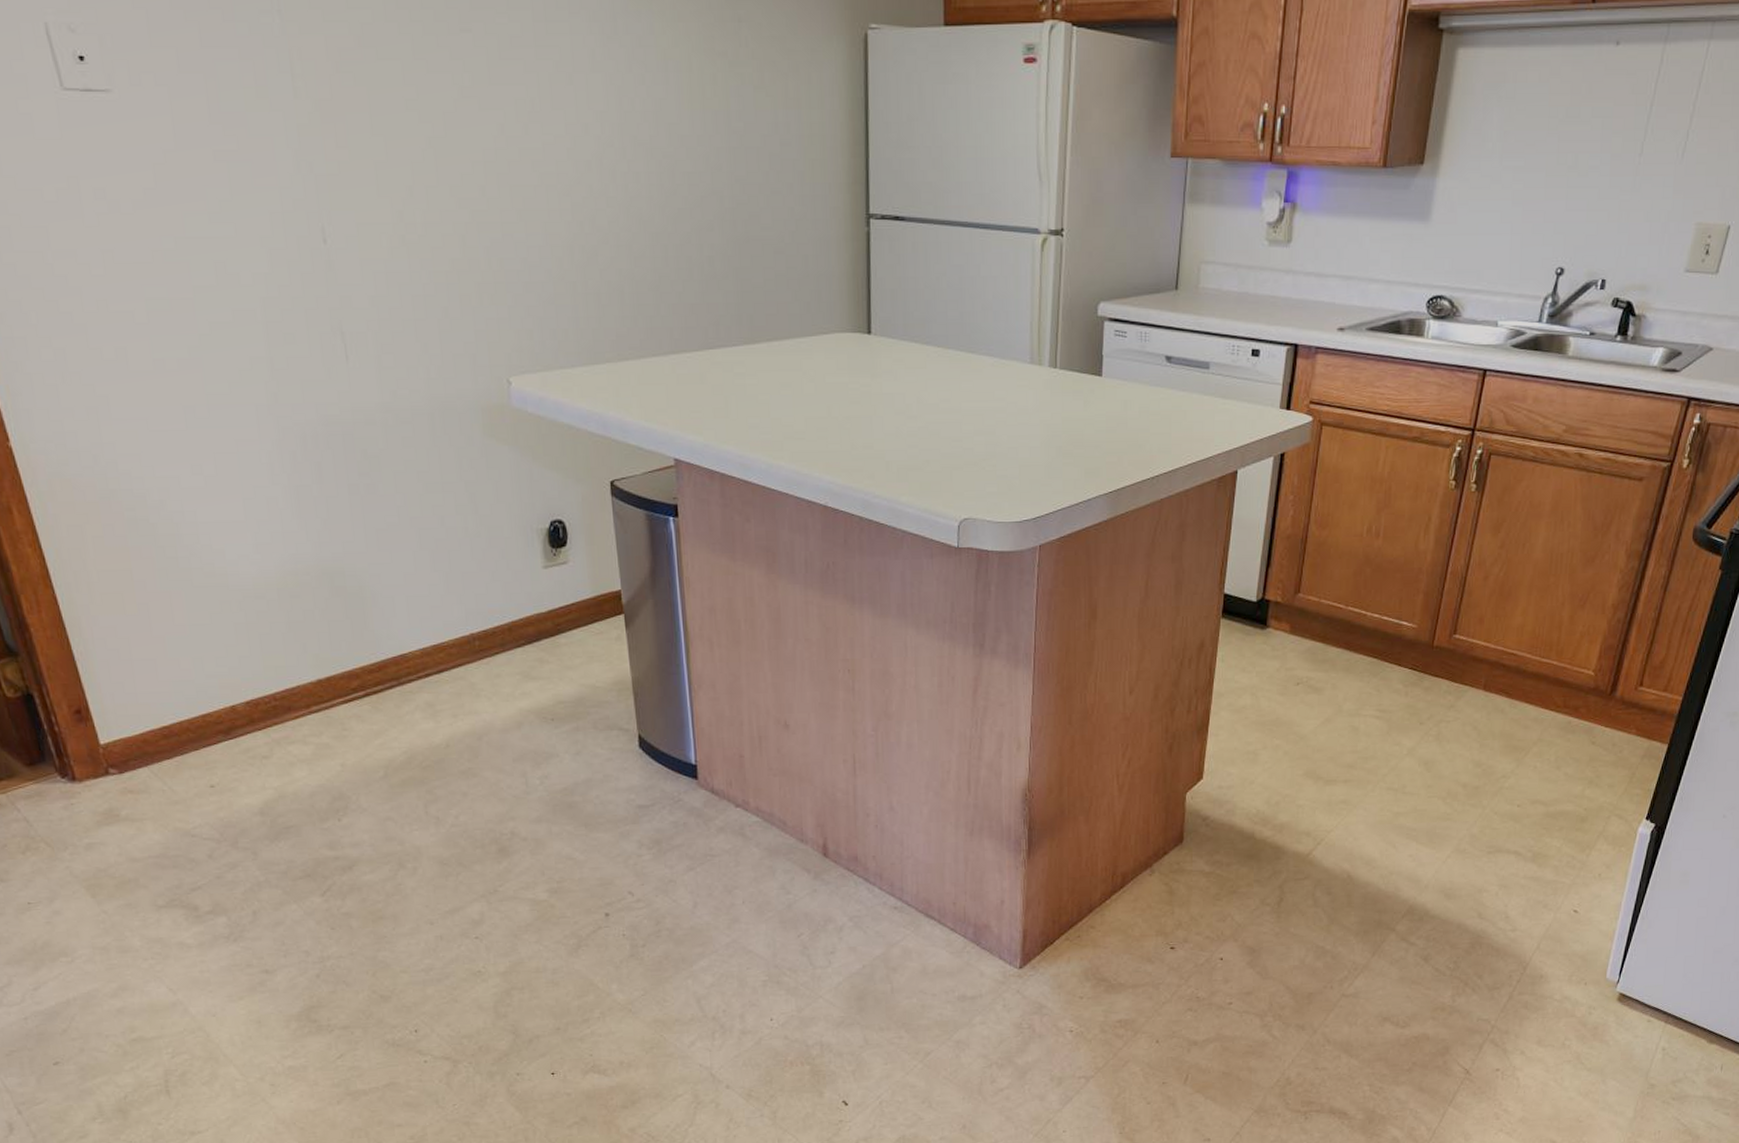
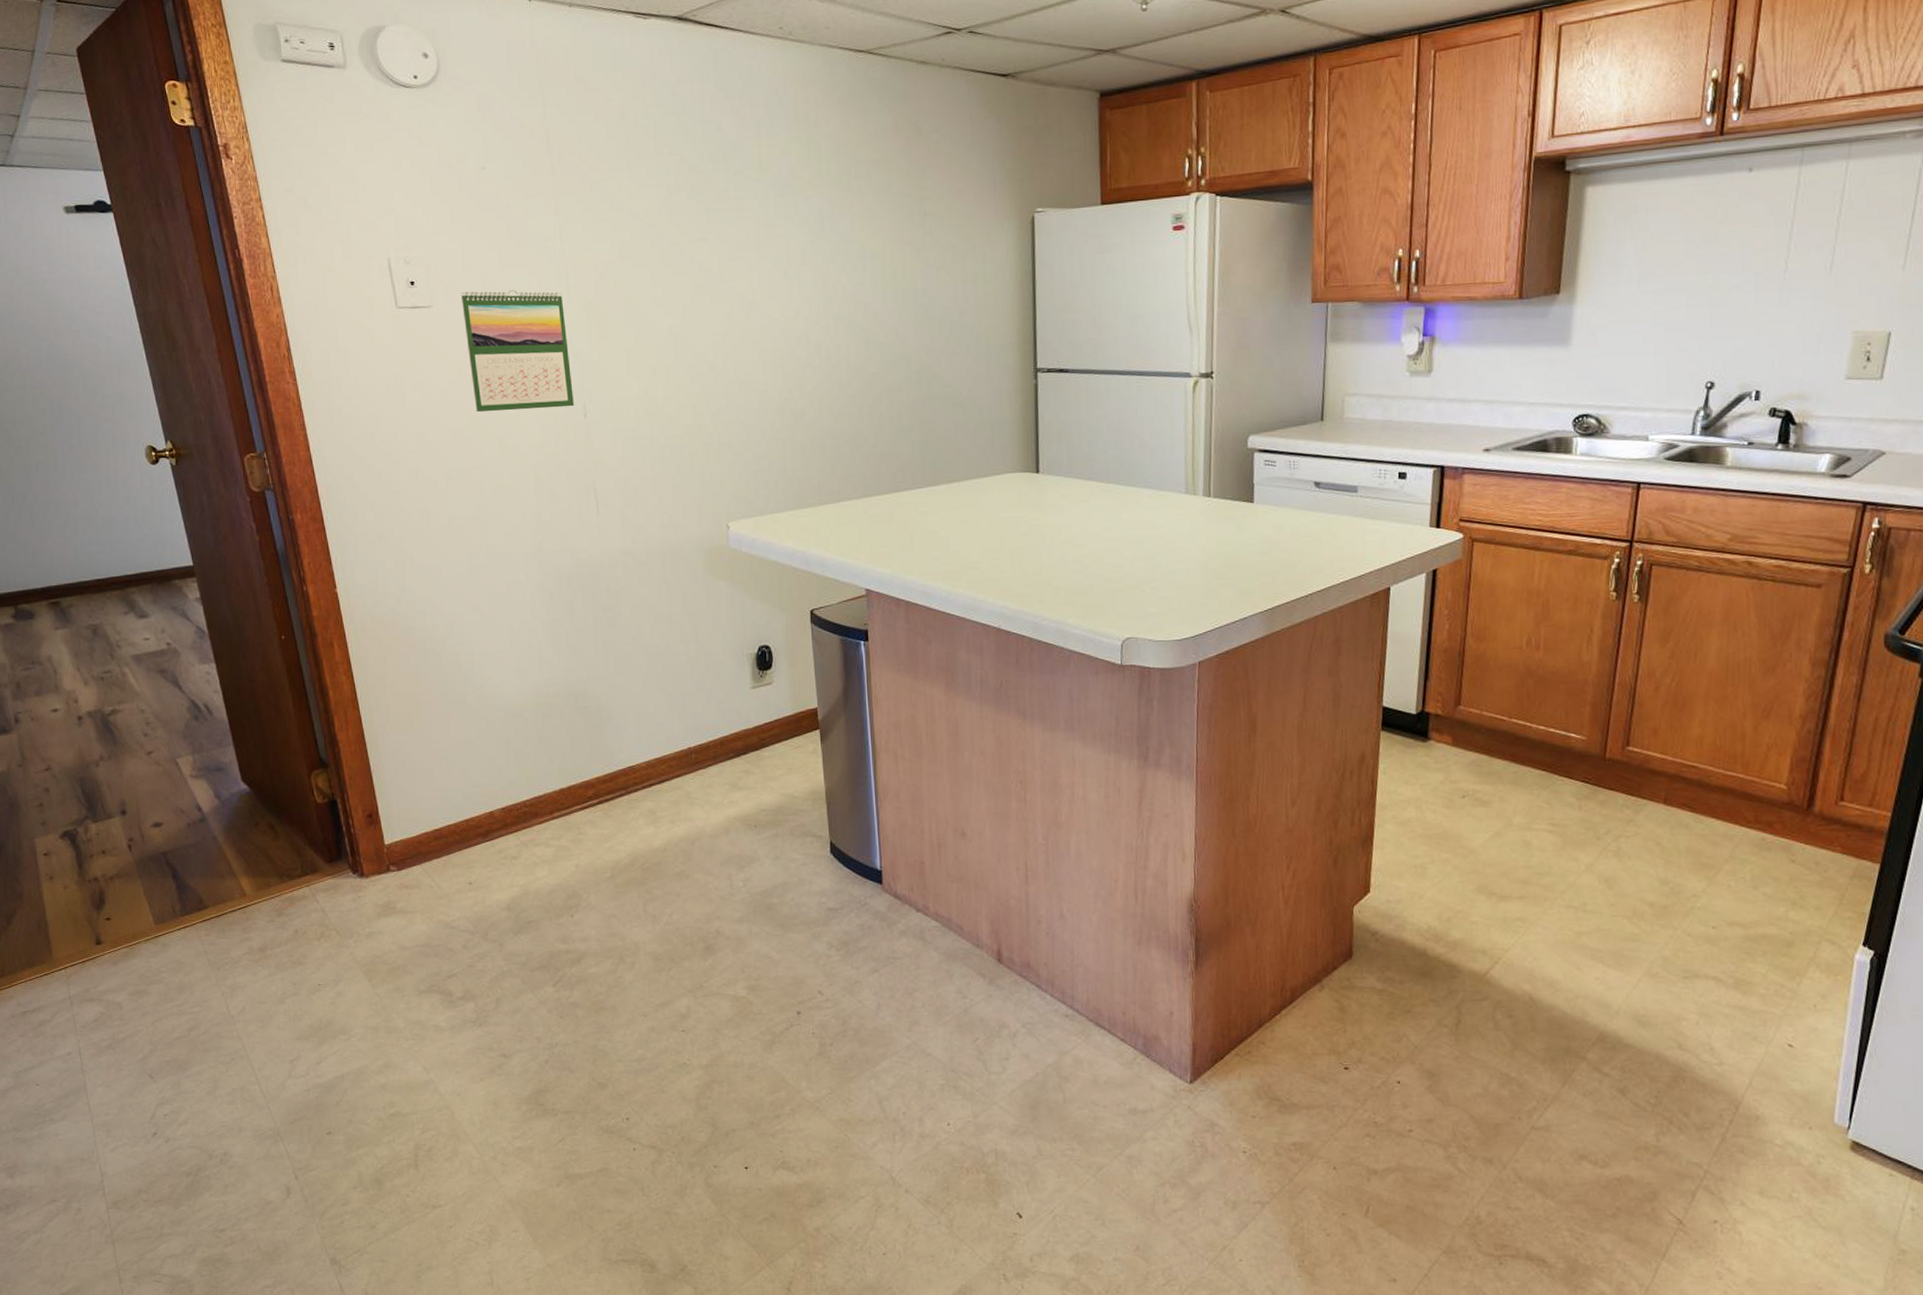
calendar: none [149,74,309,231] -> present [460,290,574,413]

